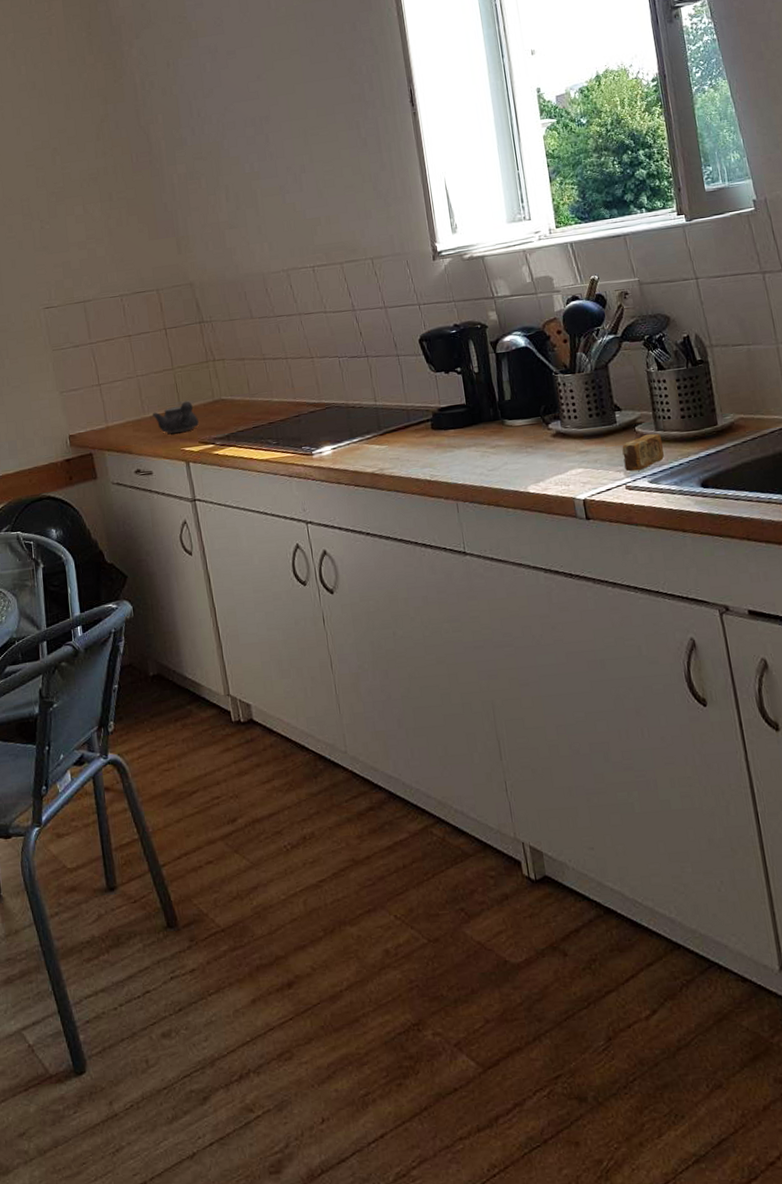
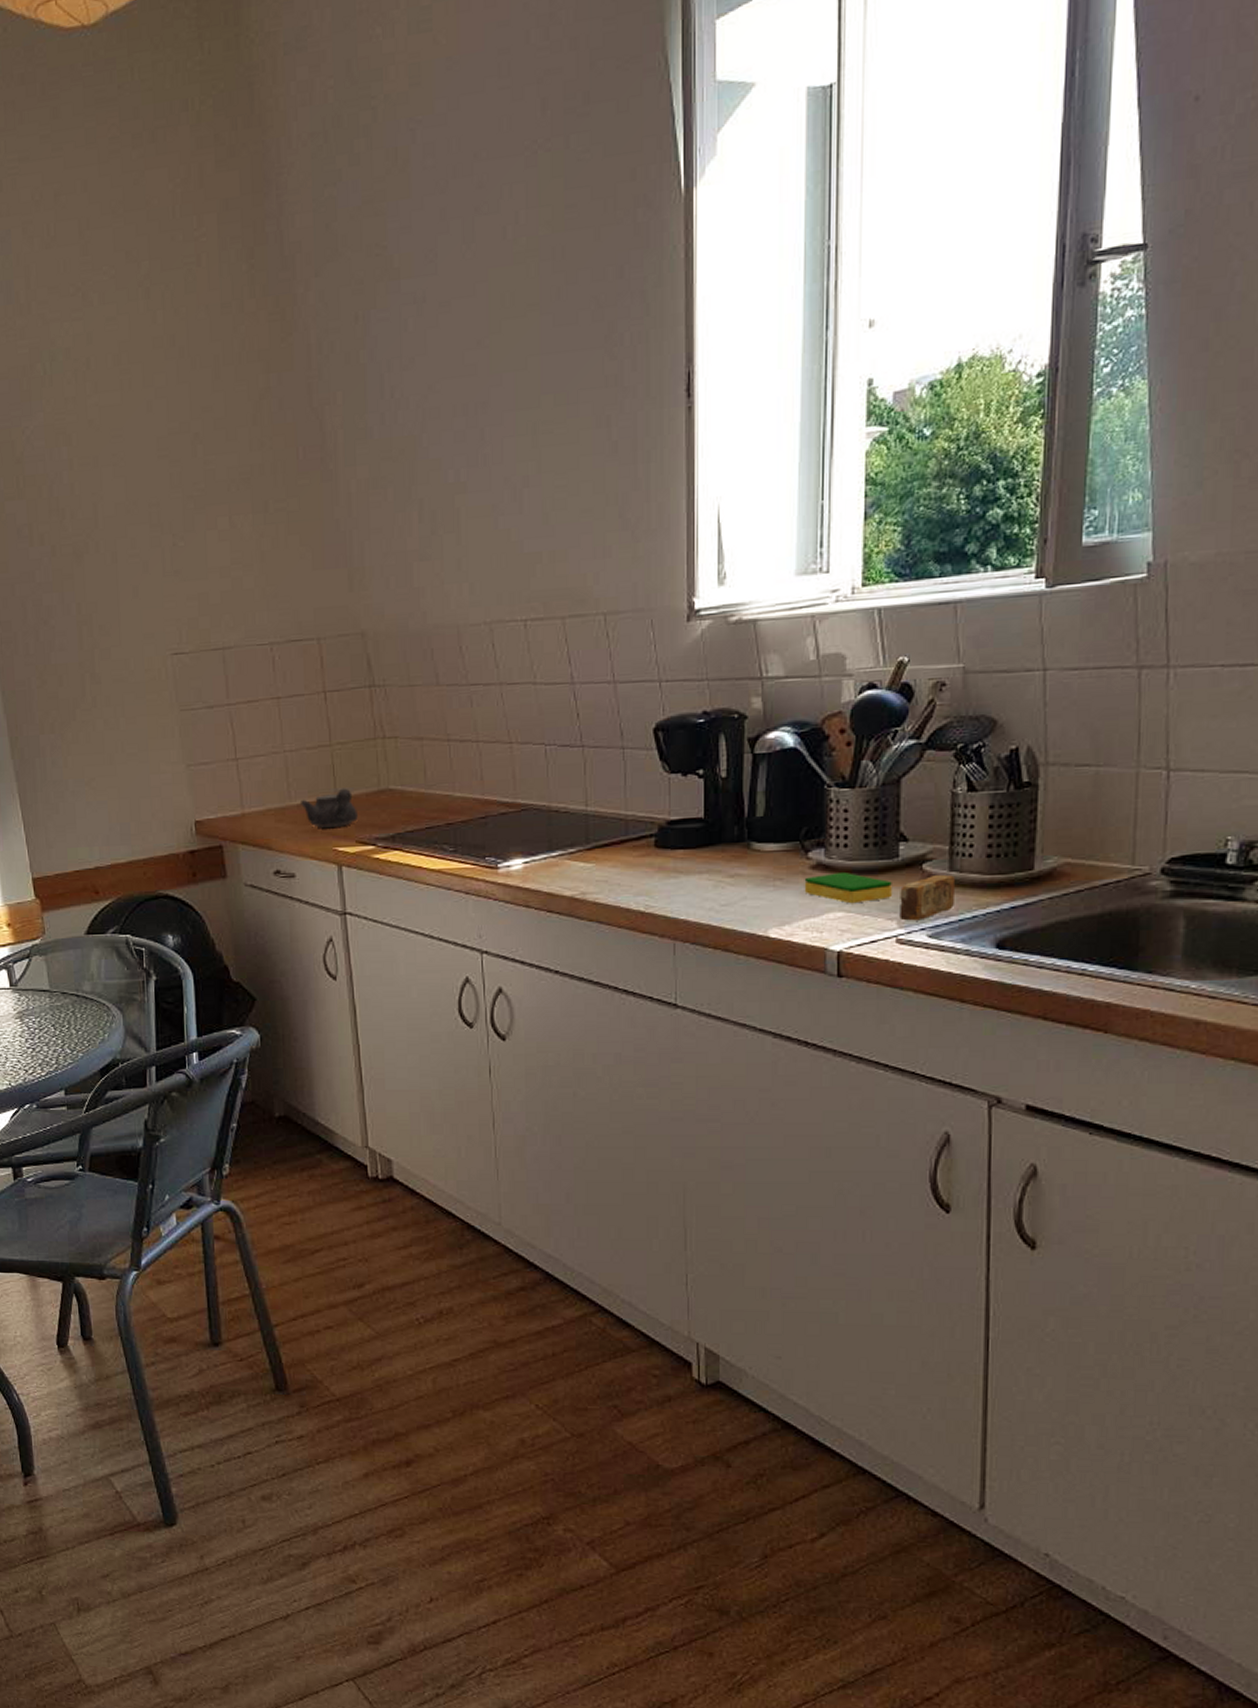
dish sponge: none [549,438,617,462] -> present [804,873,892,904]

